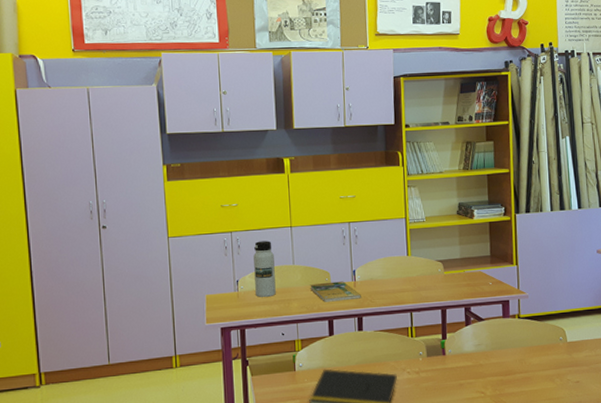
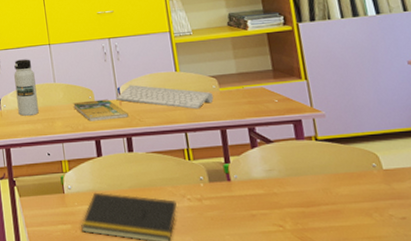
keyboard: none [351,267,438,291] -> present [116,85,214,110]

